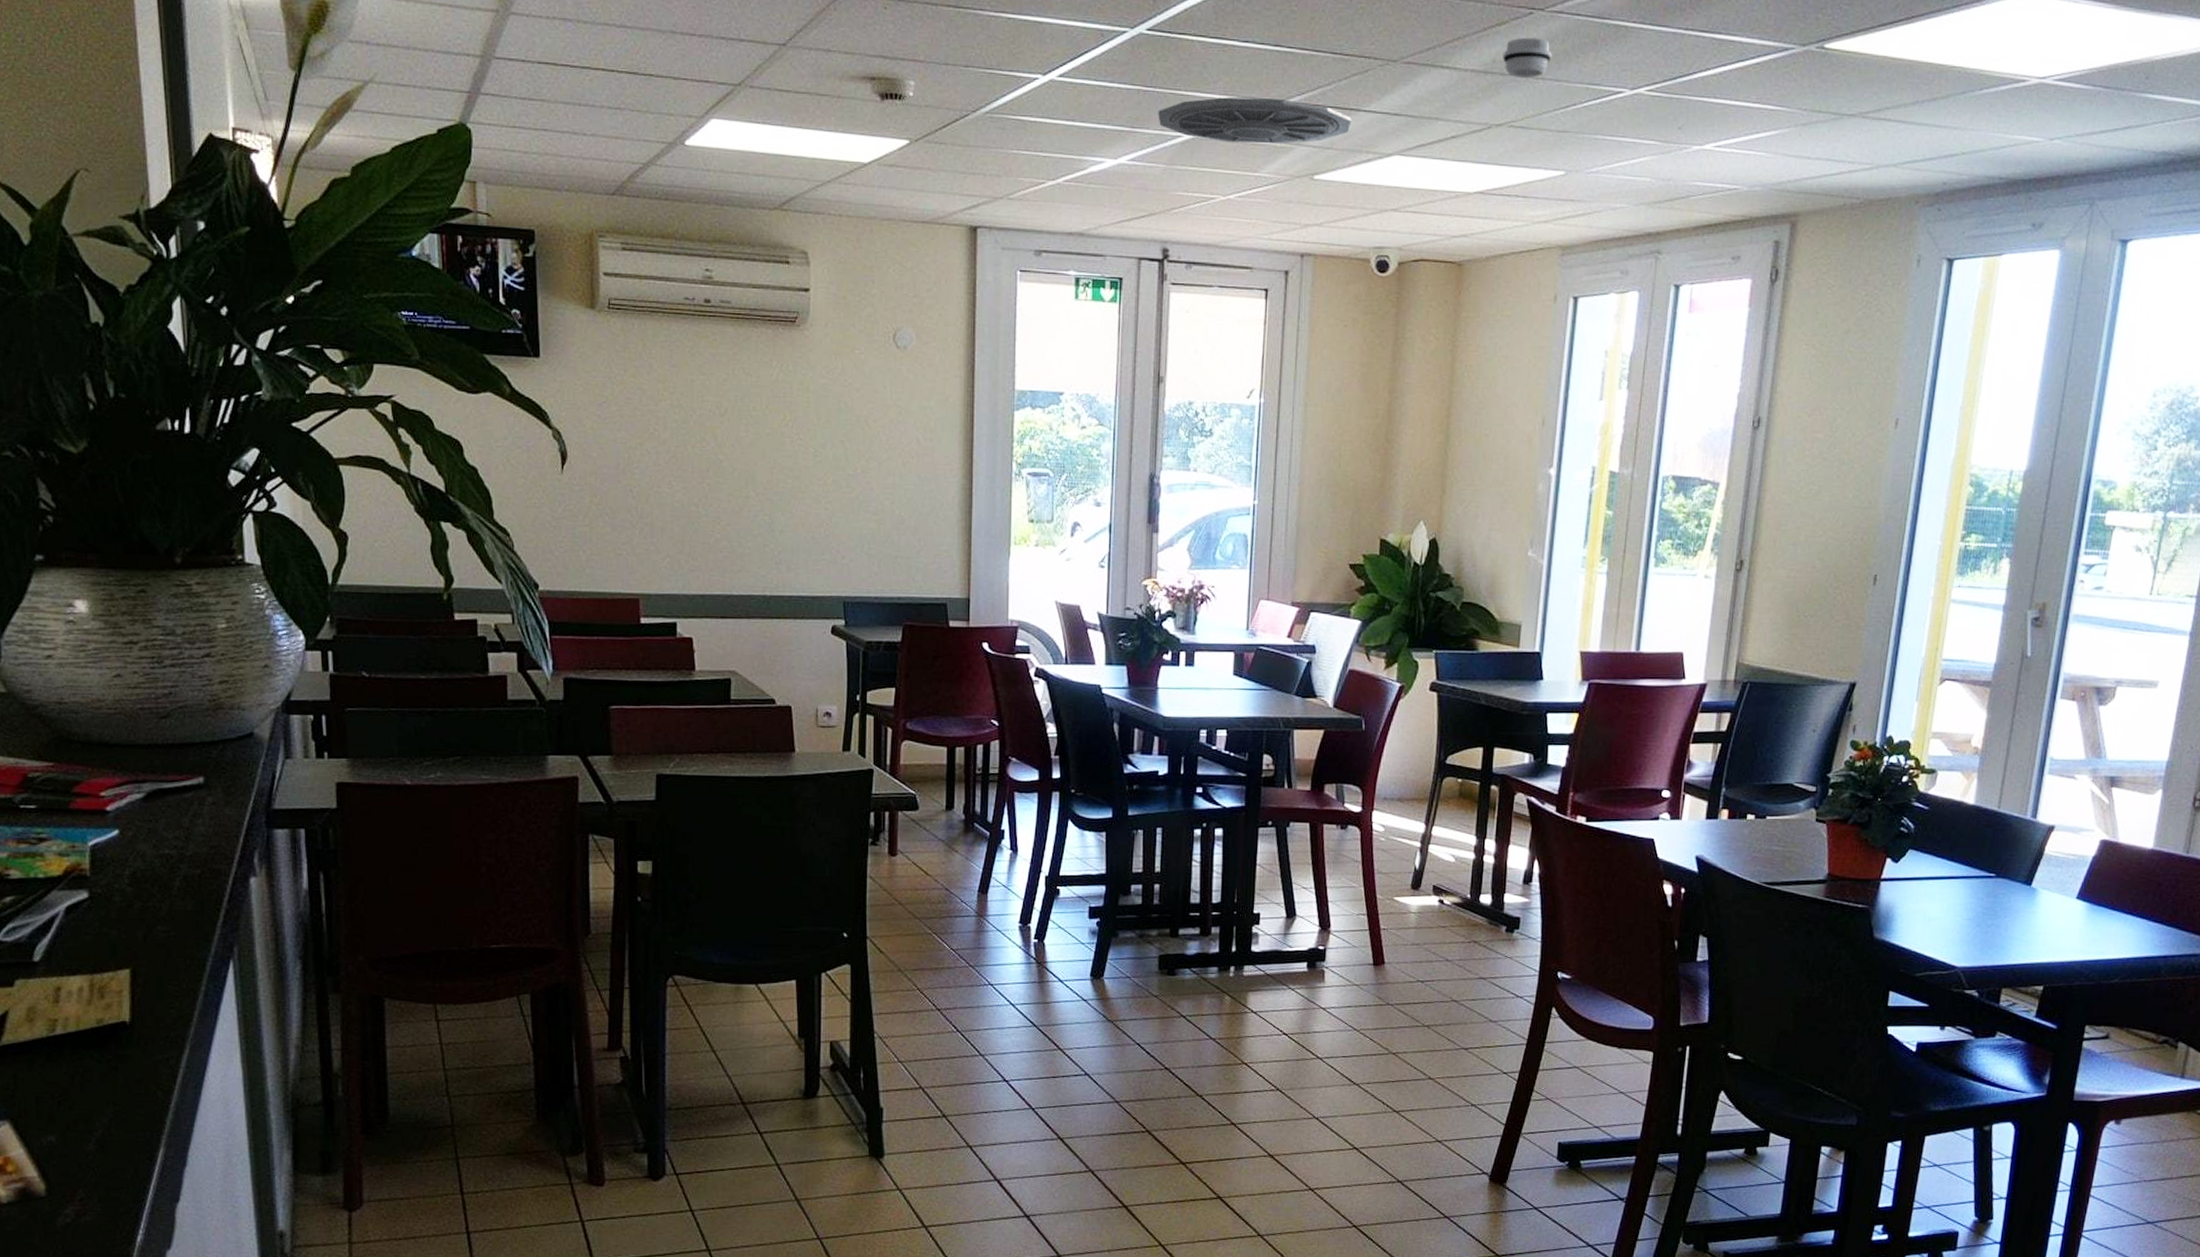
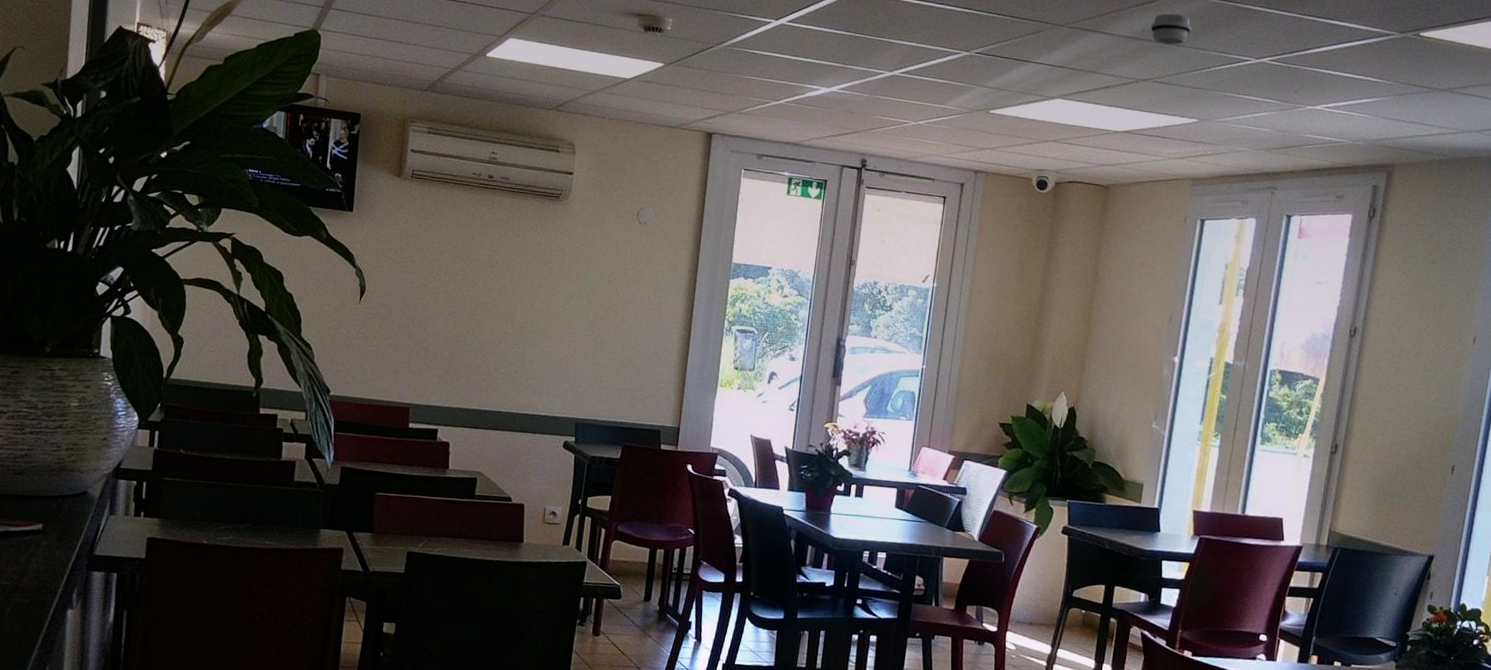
ceiling vent: present [1158,97,1352,145] -> none [866,45,1024,85]

